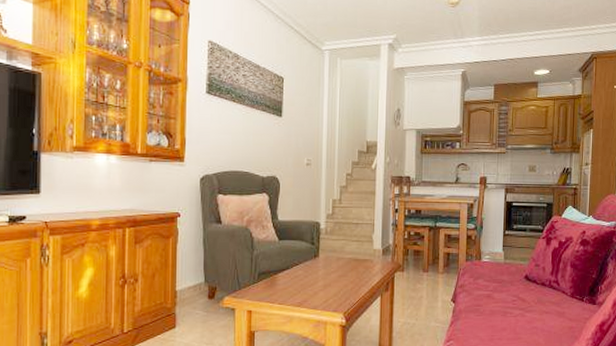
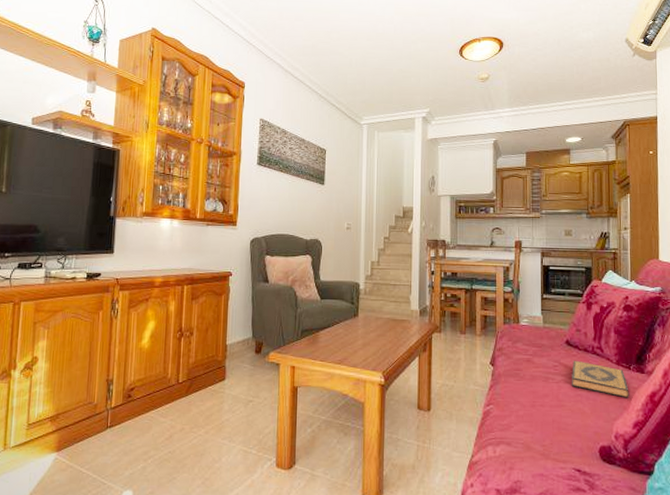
hardback book: none [529,294,581,329] -> present [572,360,629,398]

